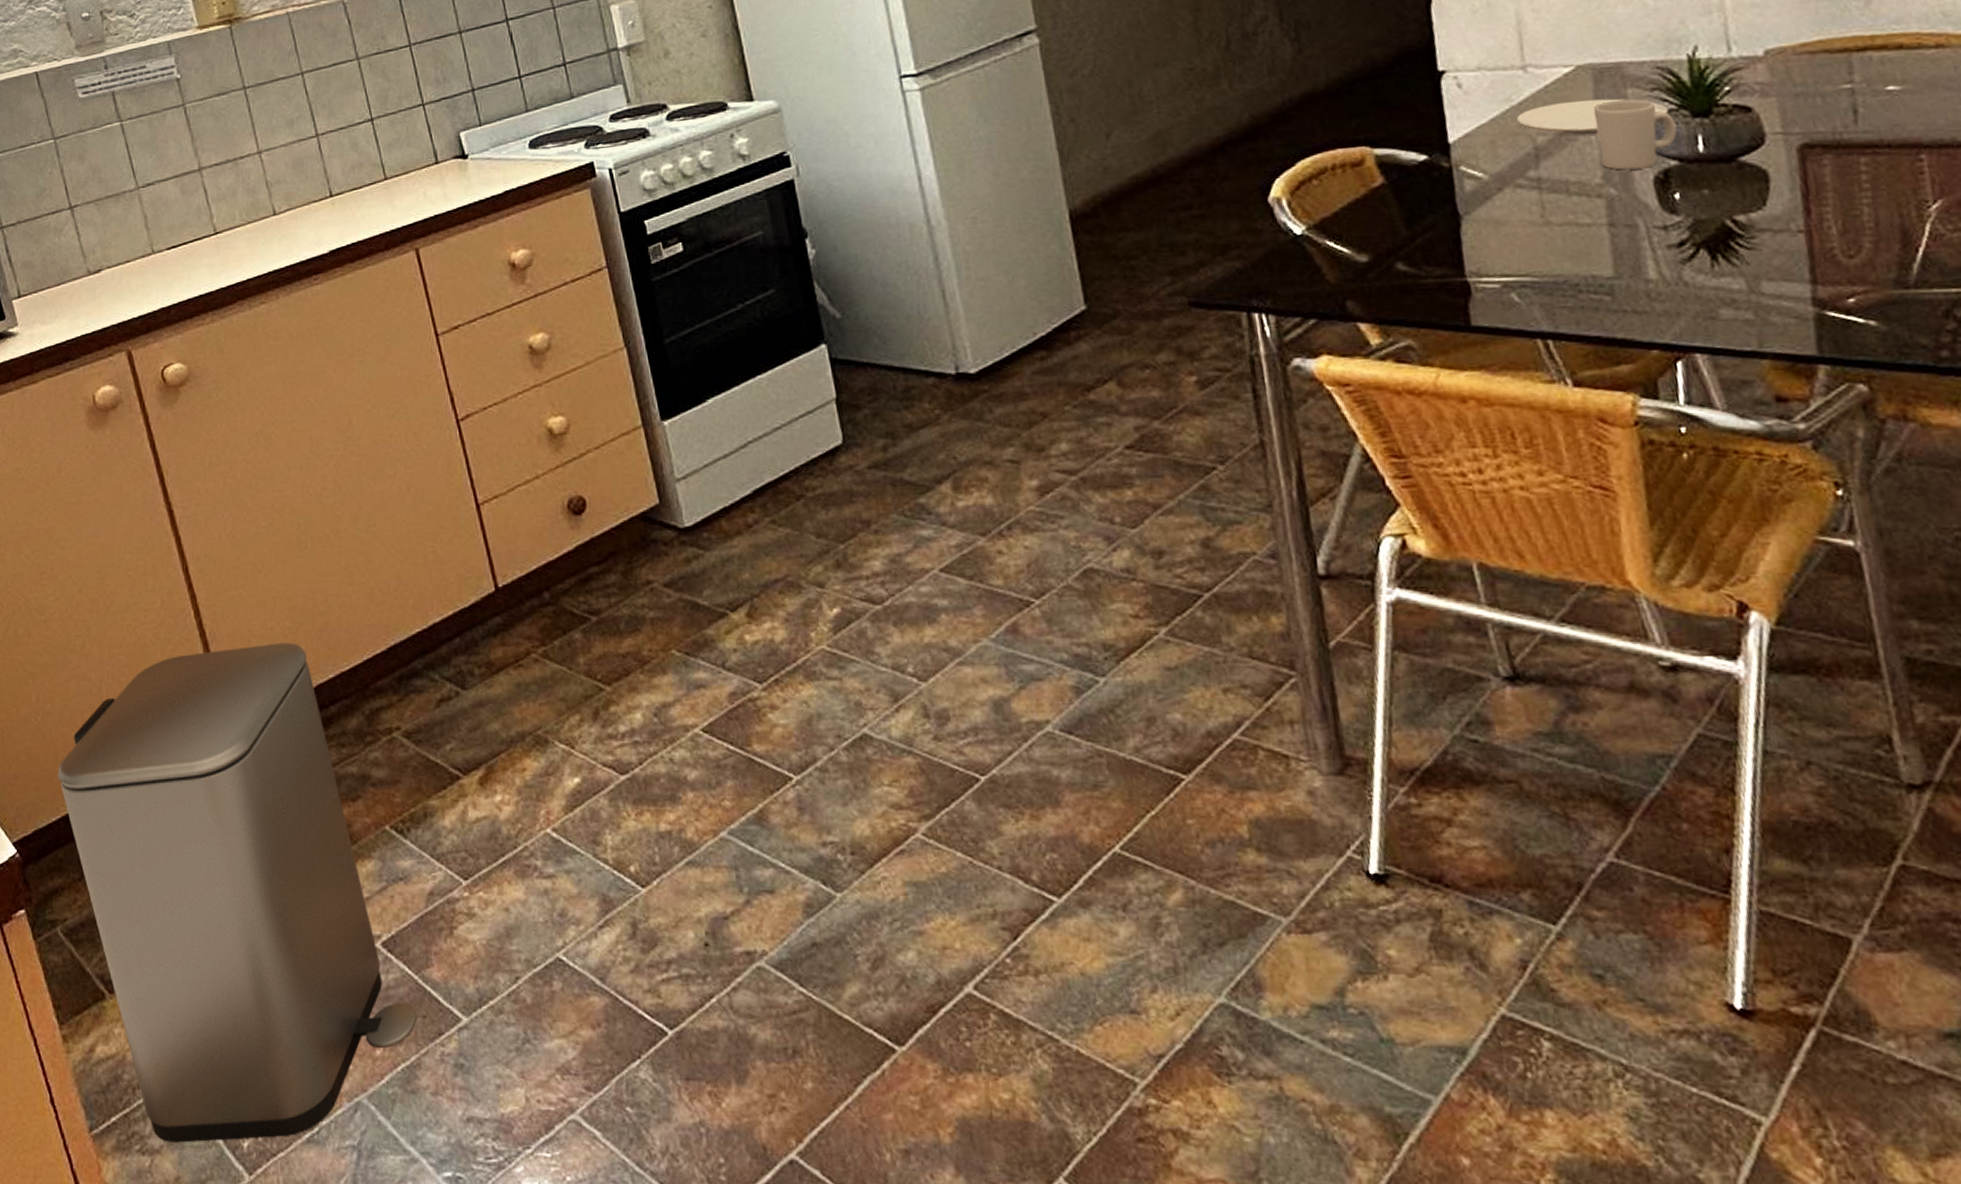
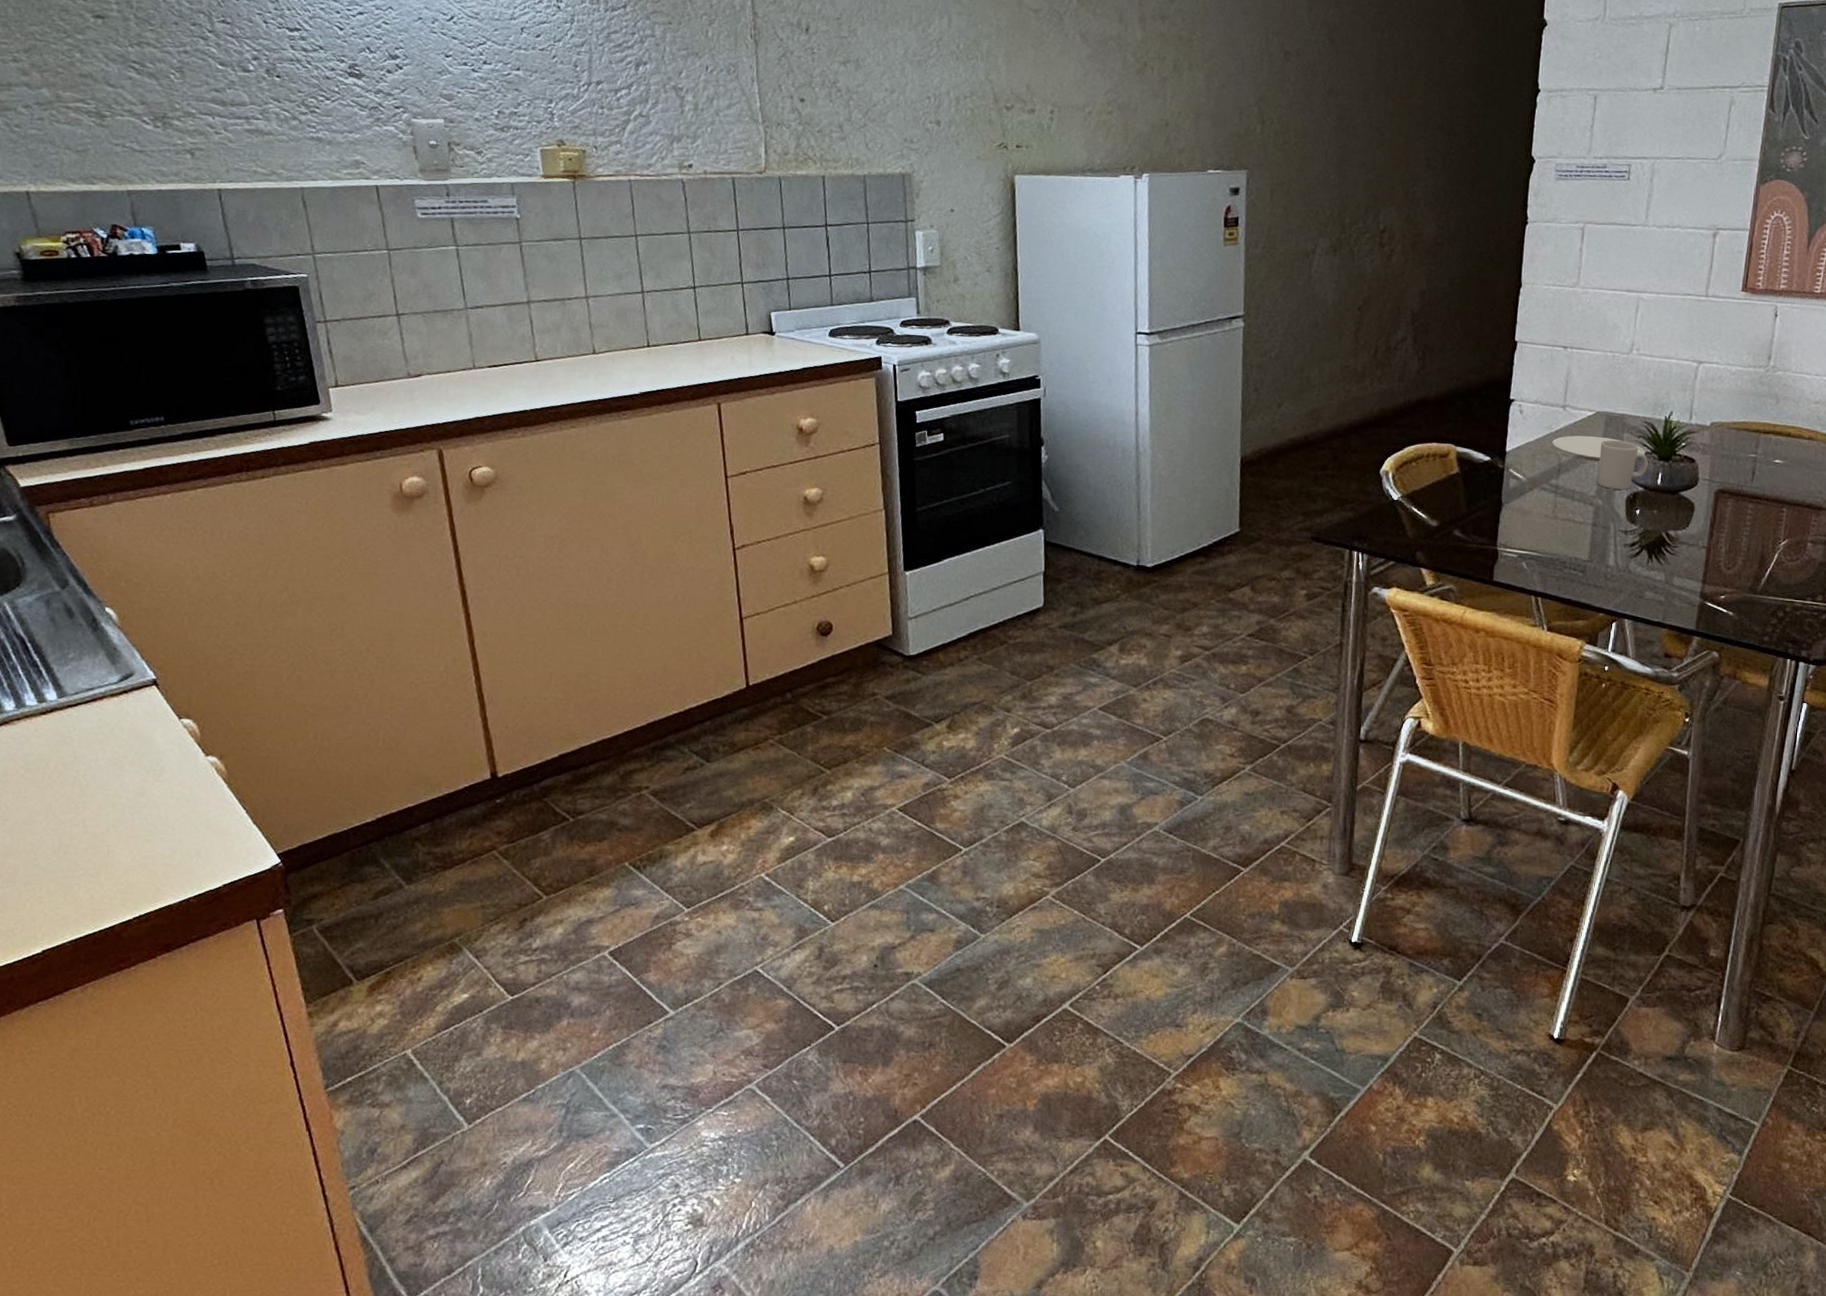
pedal bin: present [57,642,418,1143] -> none [327,710,633,1099]

